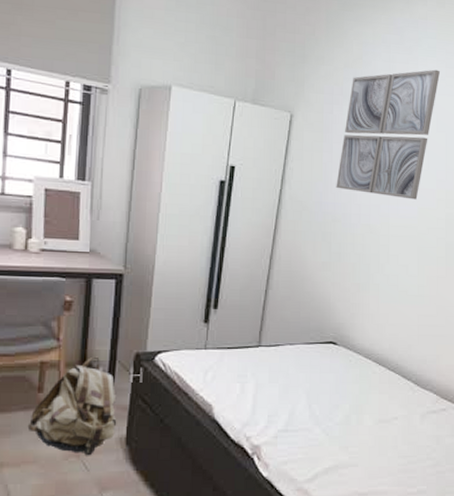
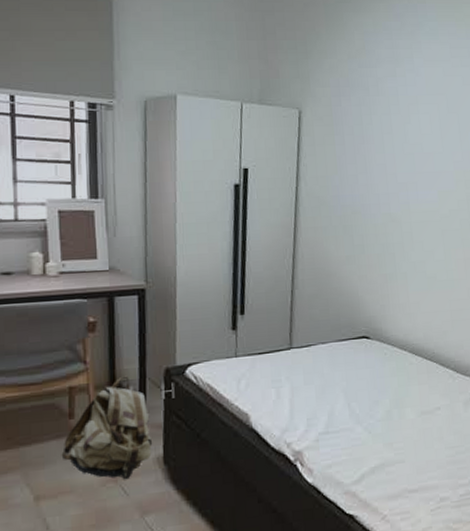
wall art: present [336,69,440,200] -> none [352,51,445,184]

